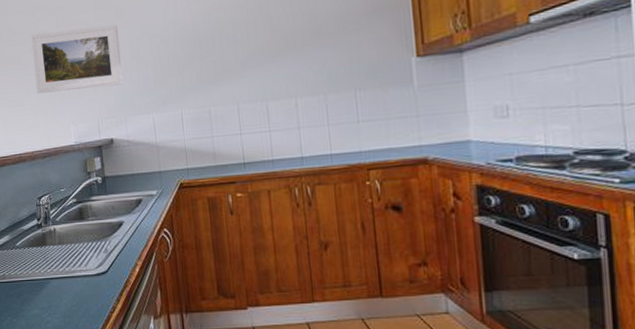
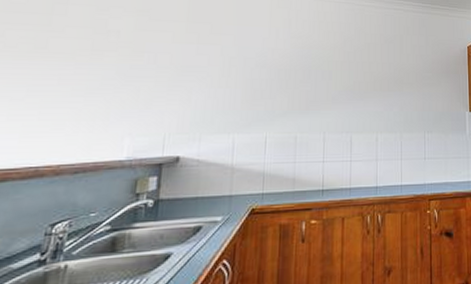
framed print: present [31,24,123,94] -> none [86,32,211,100]

